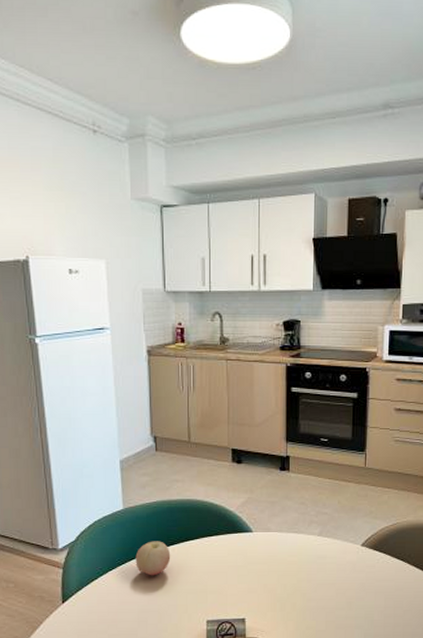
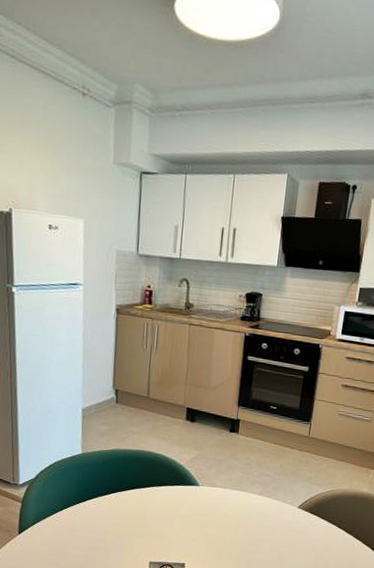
fruit: present [135,541,171,576] -> none [88,485,122,517]

